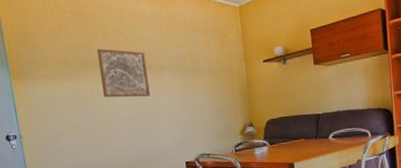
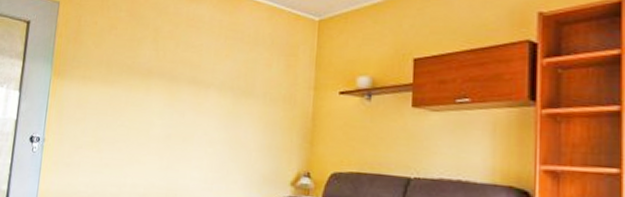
wall art: present [96,48,150,98] -> none [138,54,194,117]

